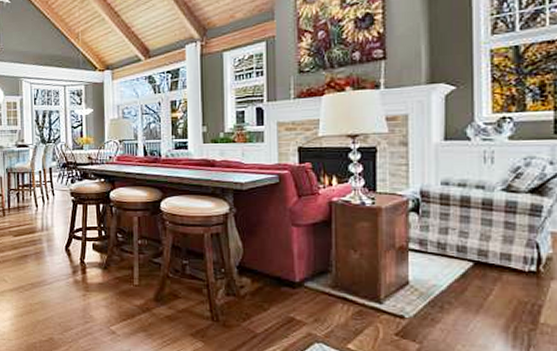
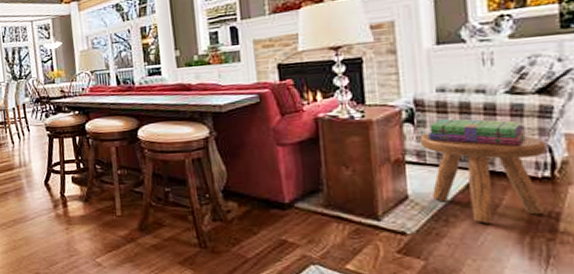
stool: none [423,223,535,312] -> present [419,133,547,224]
stack of books: none [431,210,517,241] -> present [428,118,526,146]

